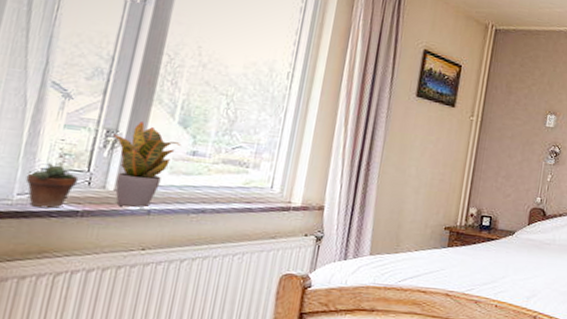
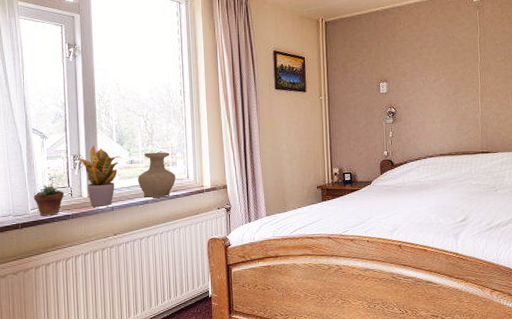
vase: none [196,144,255,209] -> present [137,152,176,199]

